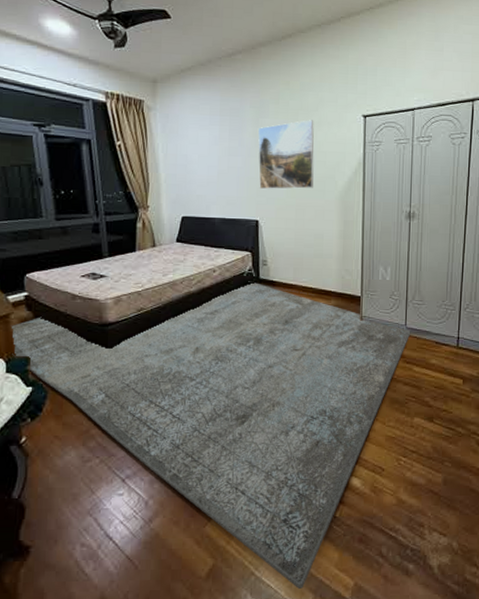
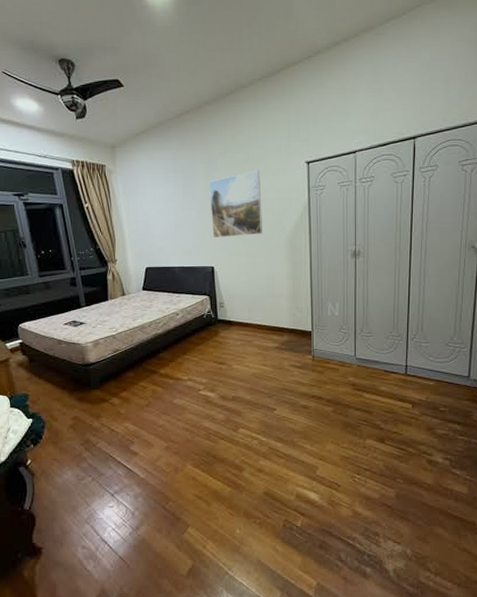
rug: present [11,281,412,590] -> none [10,322,362,588]

